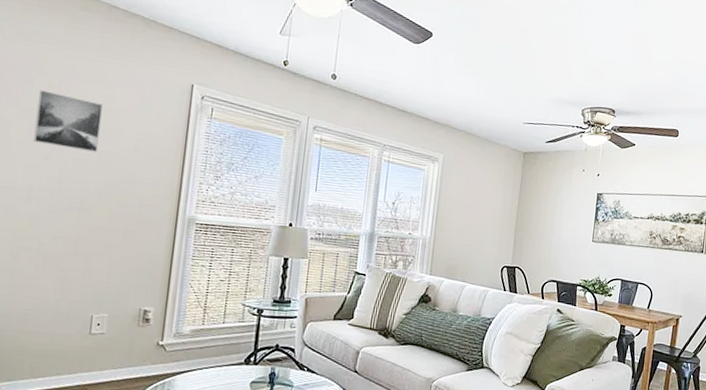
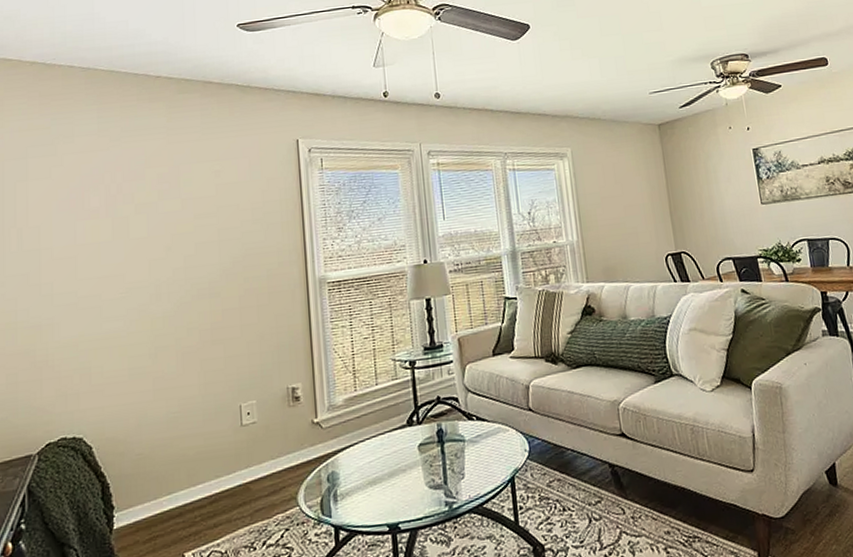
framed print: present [33,90,103,152] -> none [151,181,216,237]

